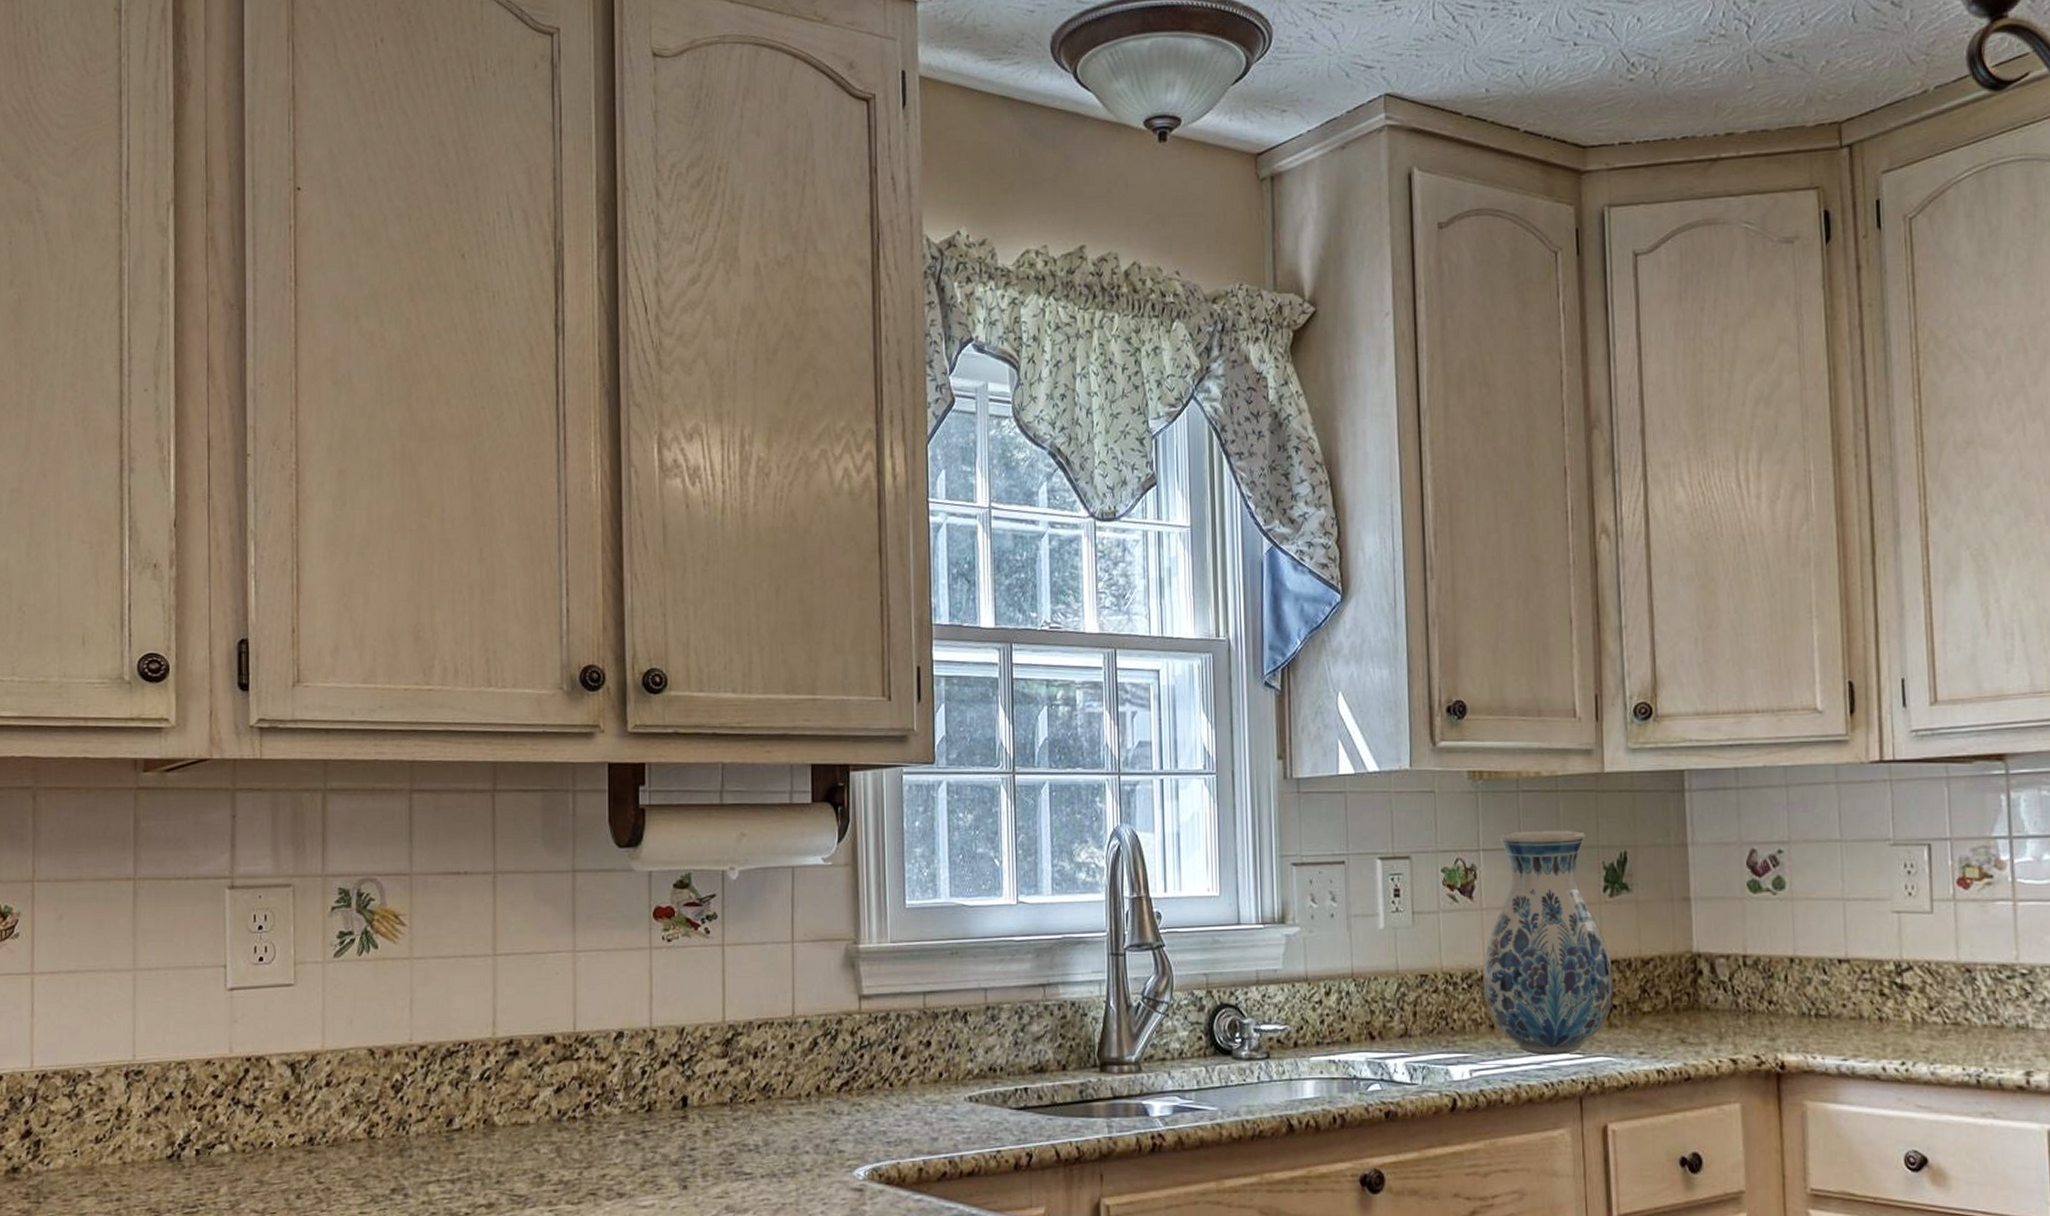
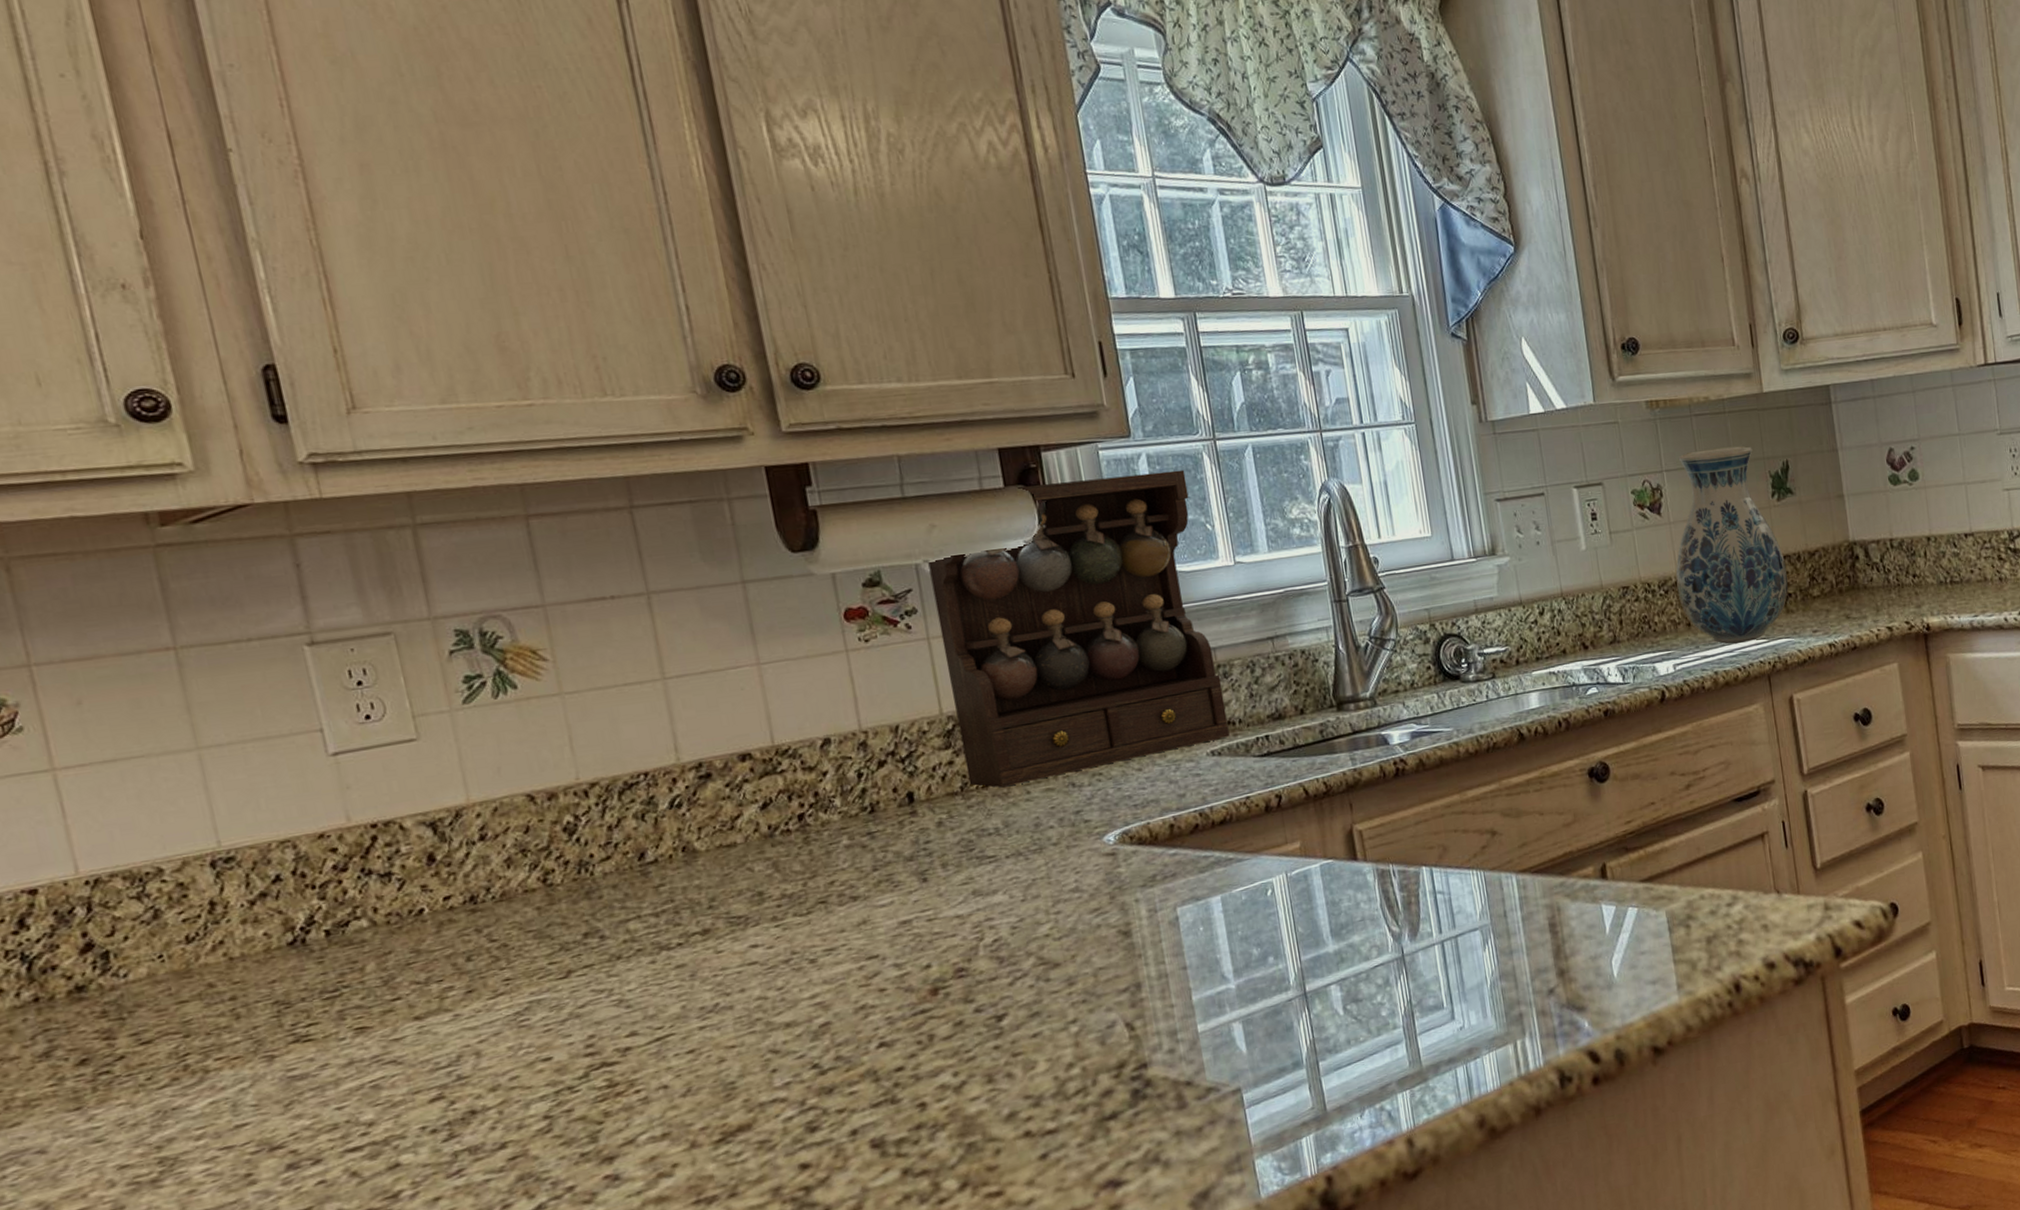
spice rack: none [734,801,989,1104] -> present [928,469,1230,788]

